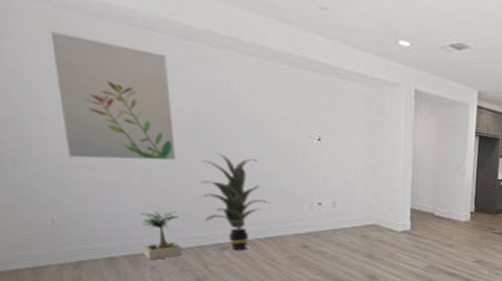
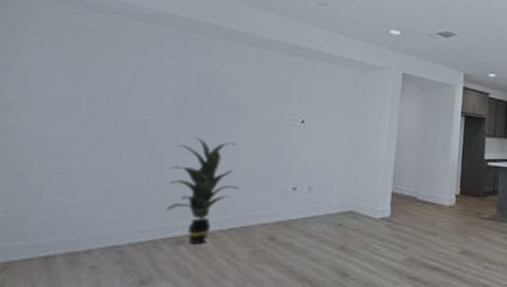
wall art: present [50,32,176,160] -> none [37,26,166,145]
potted plant: present [141,211,182,261] -> none [86,200,139,259]

